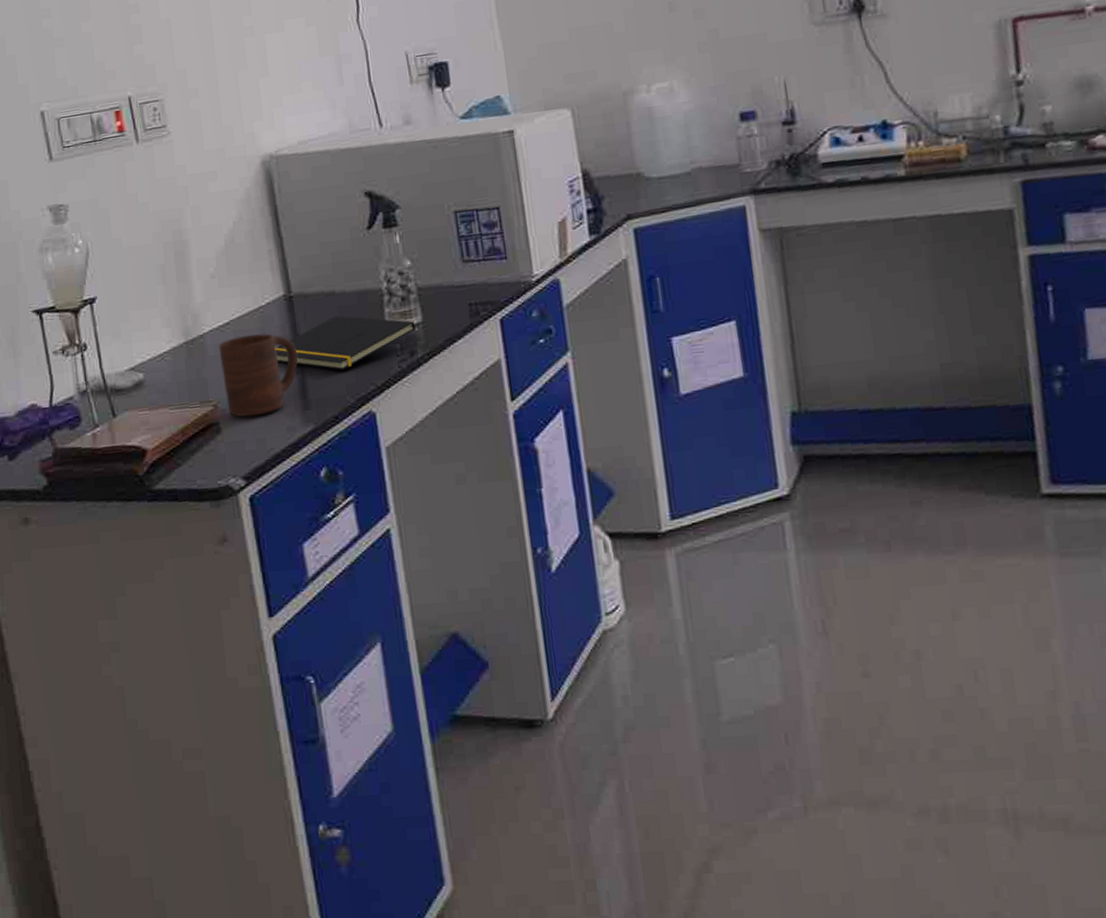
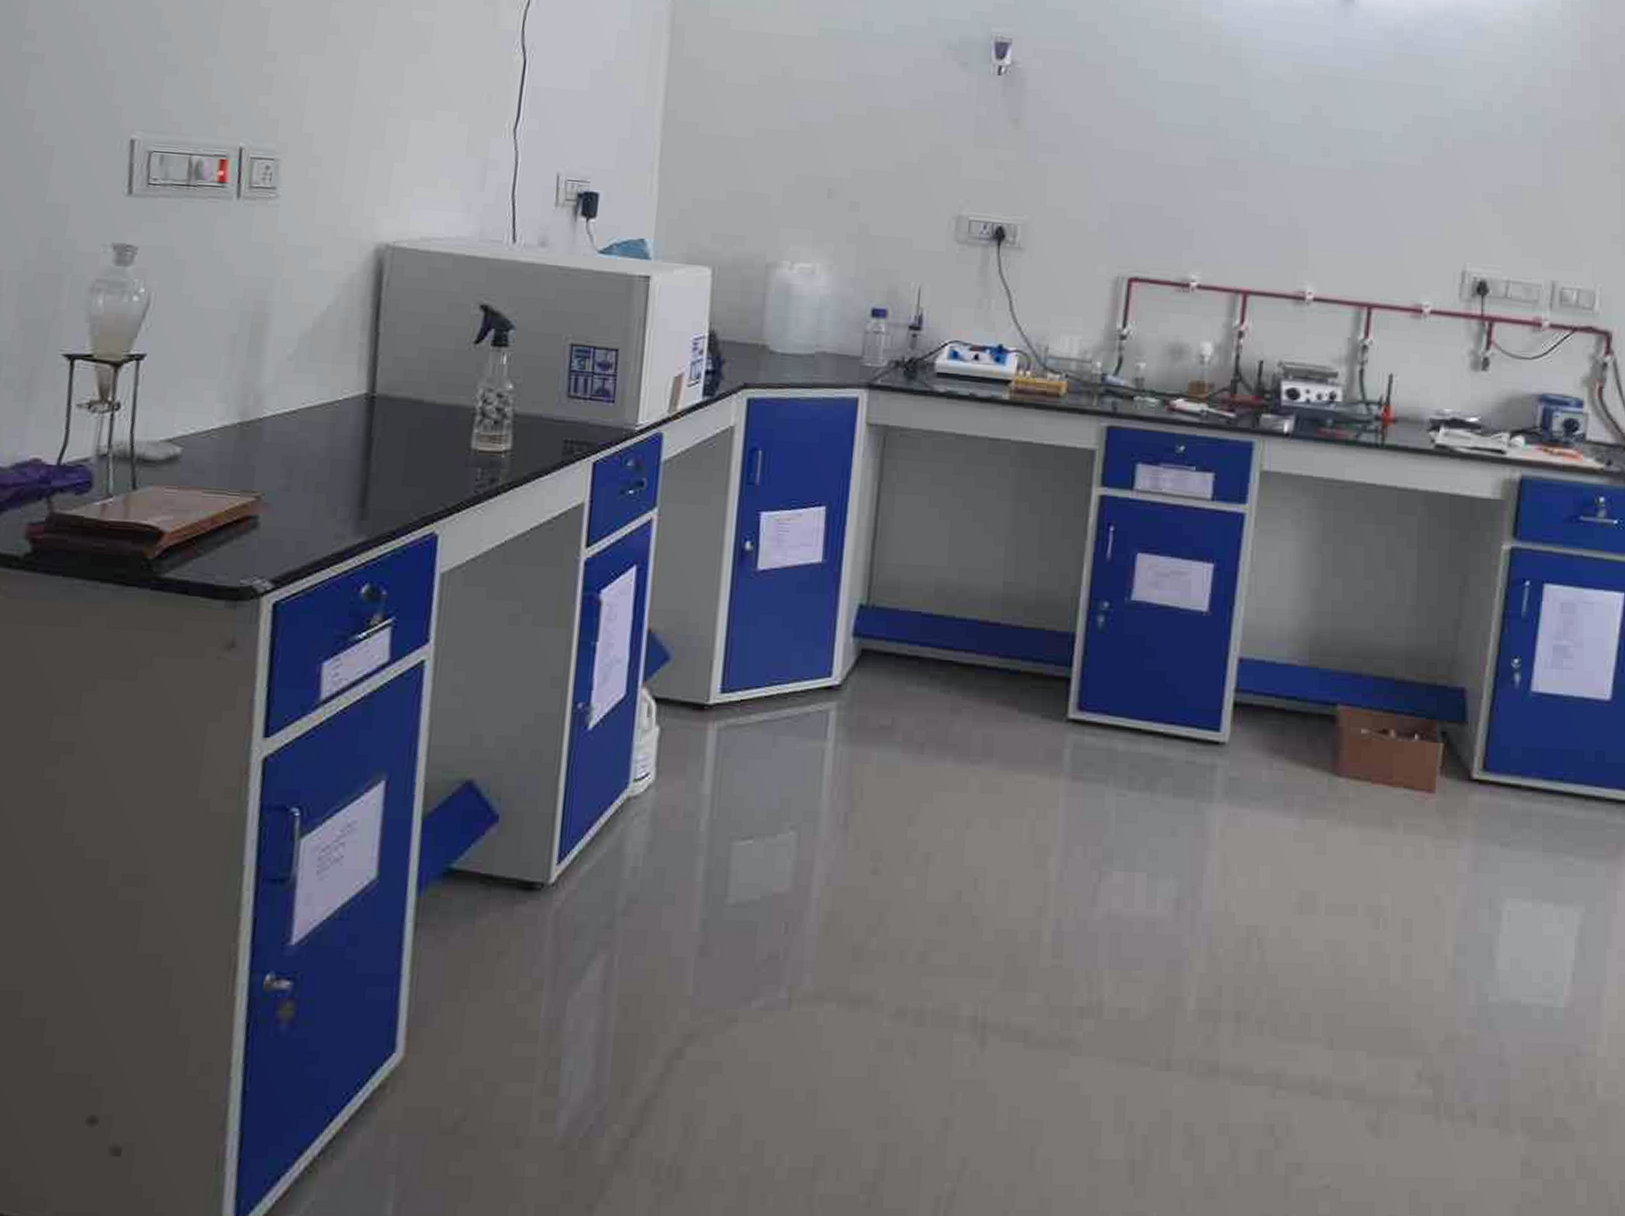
cup: present [218,333,298,417] -> none [272,428,366,517]
notepad: present [275,315,416,371] -> none [340,425,503,484]

